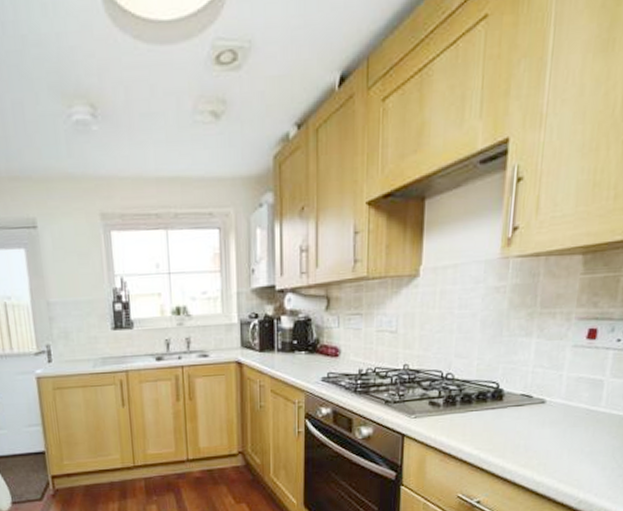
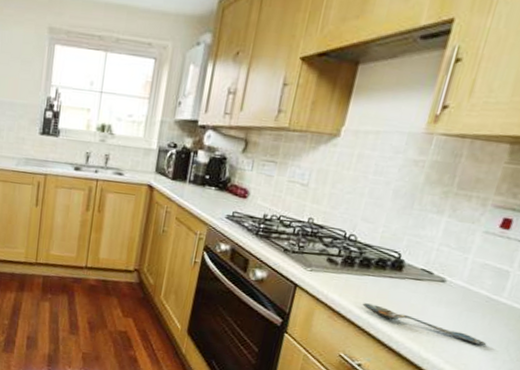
spoon: none [471,439,594,458] -> present [362,303,487,345]

